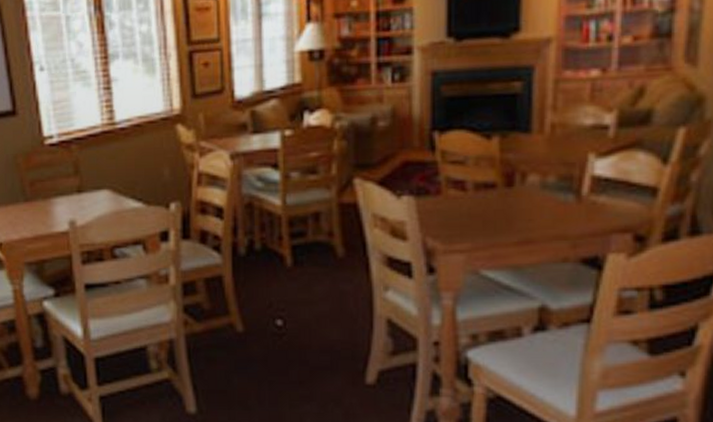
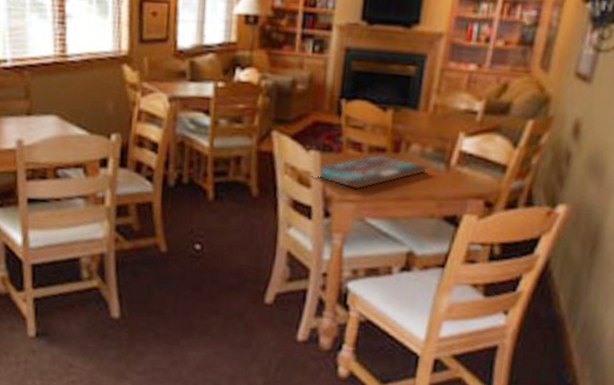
board game: none [415,191,552,237] -> present [318,154,427,190]

